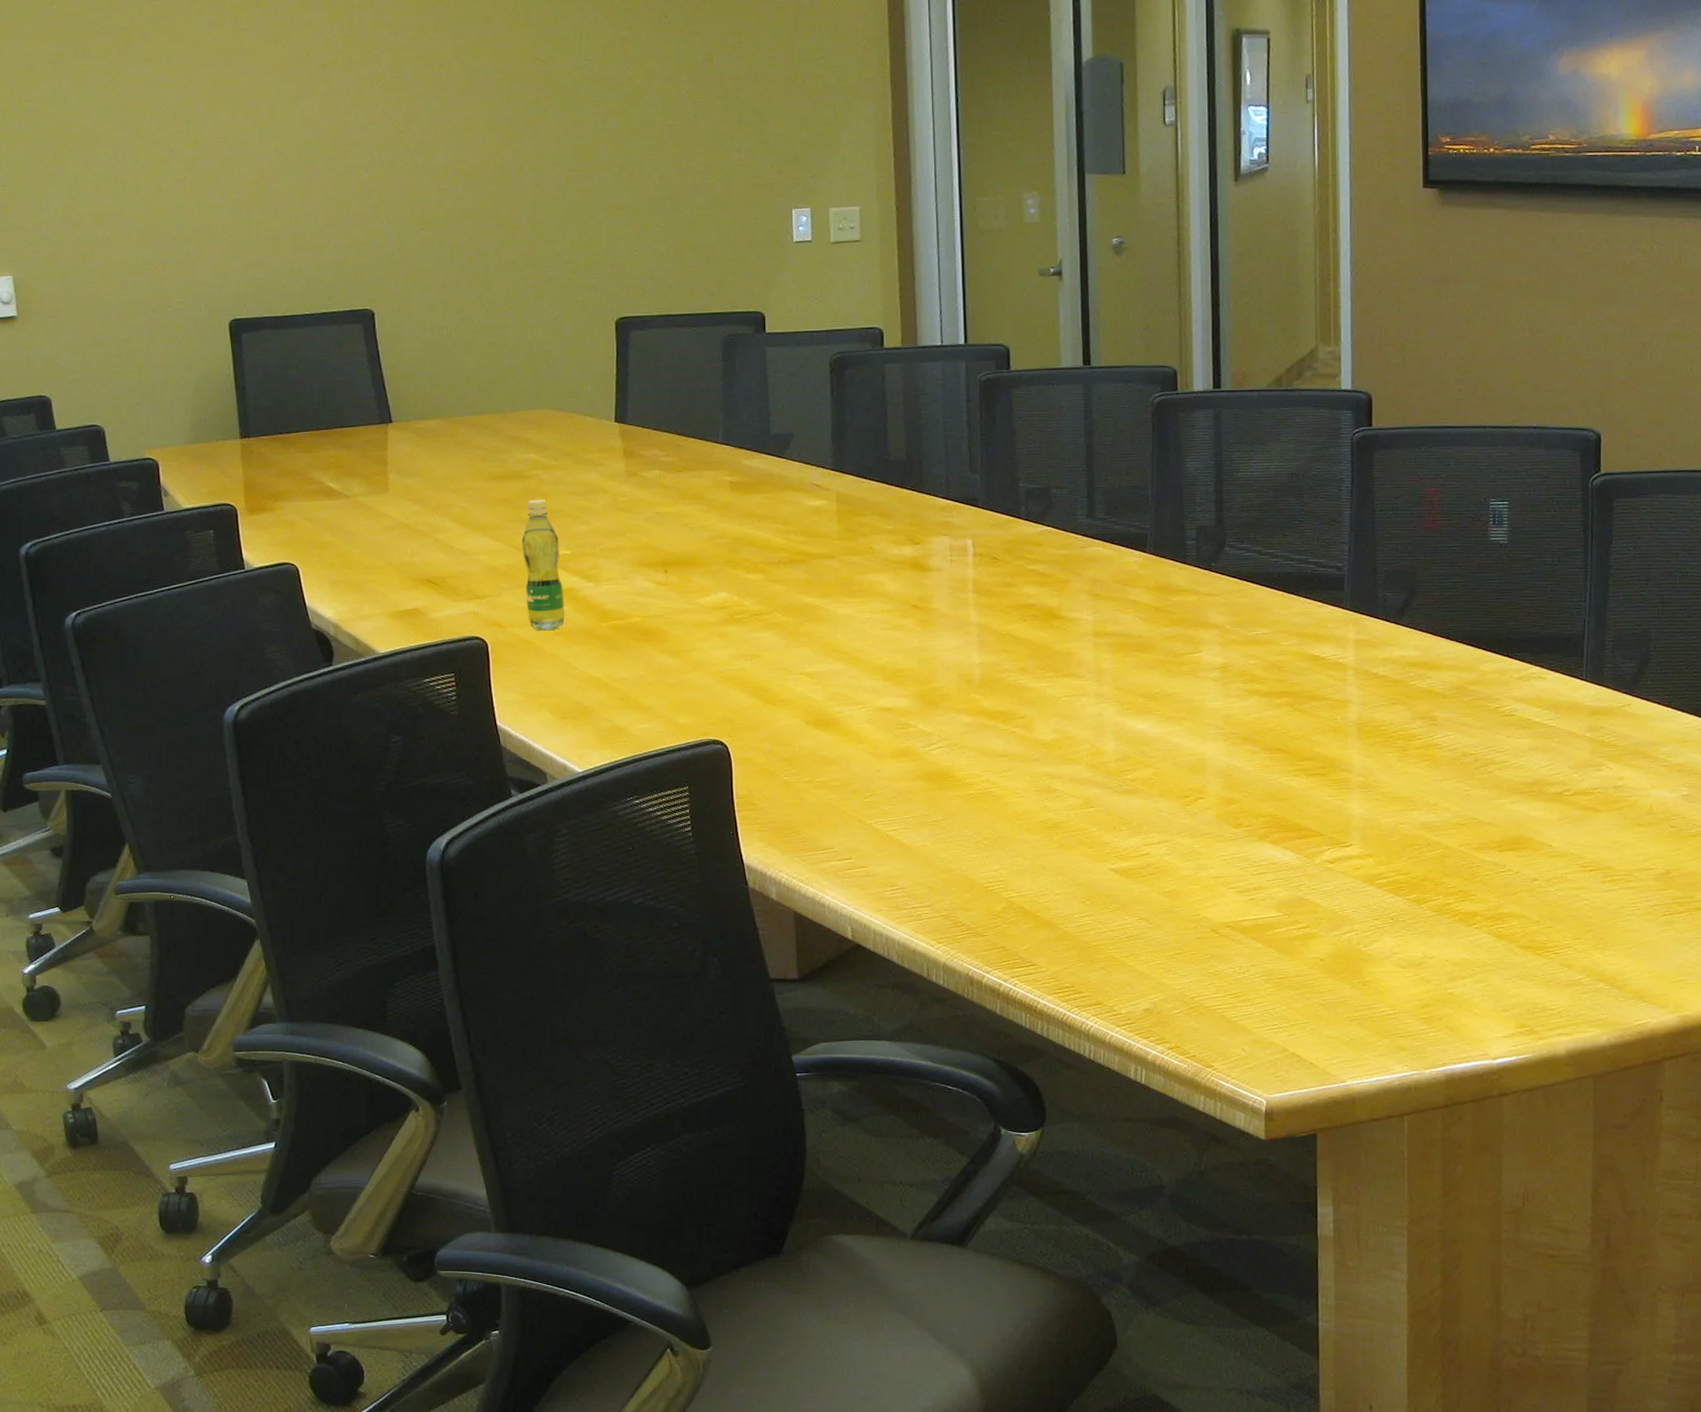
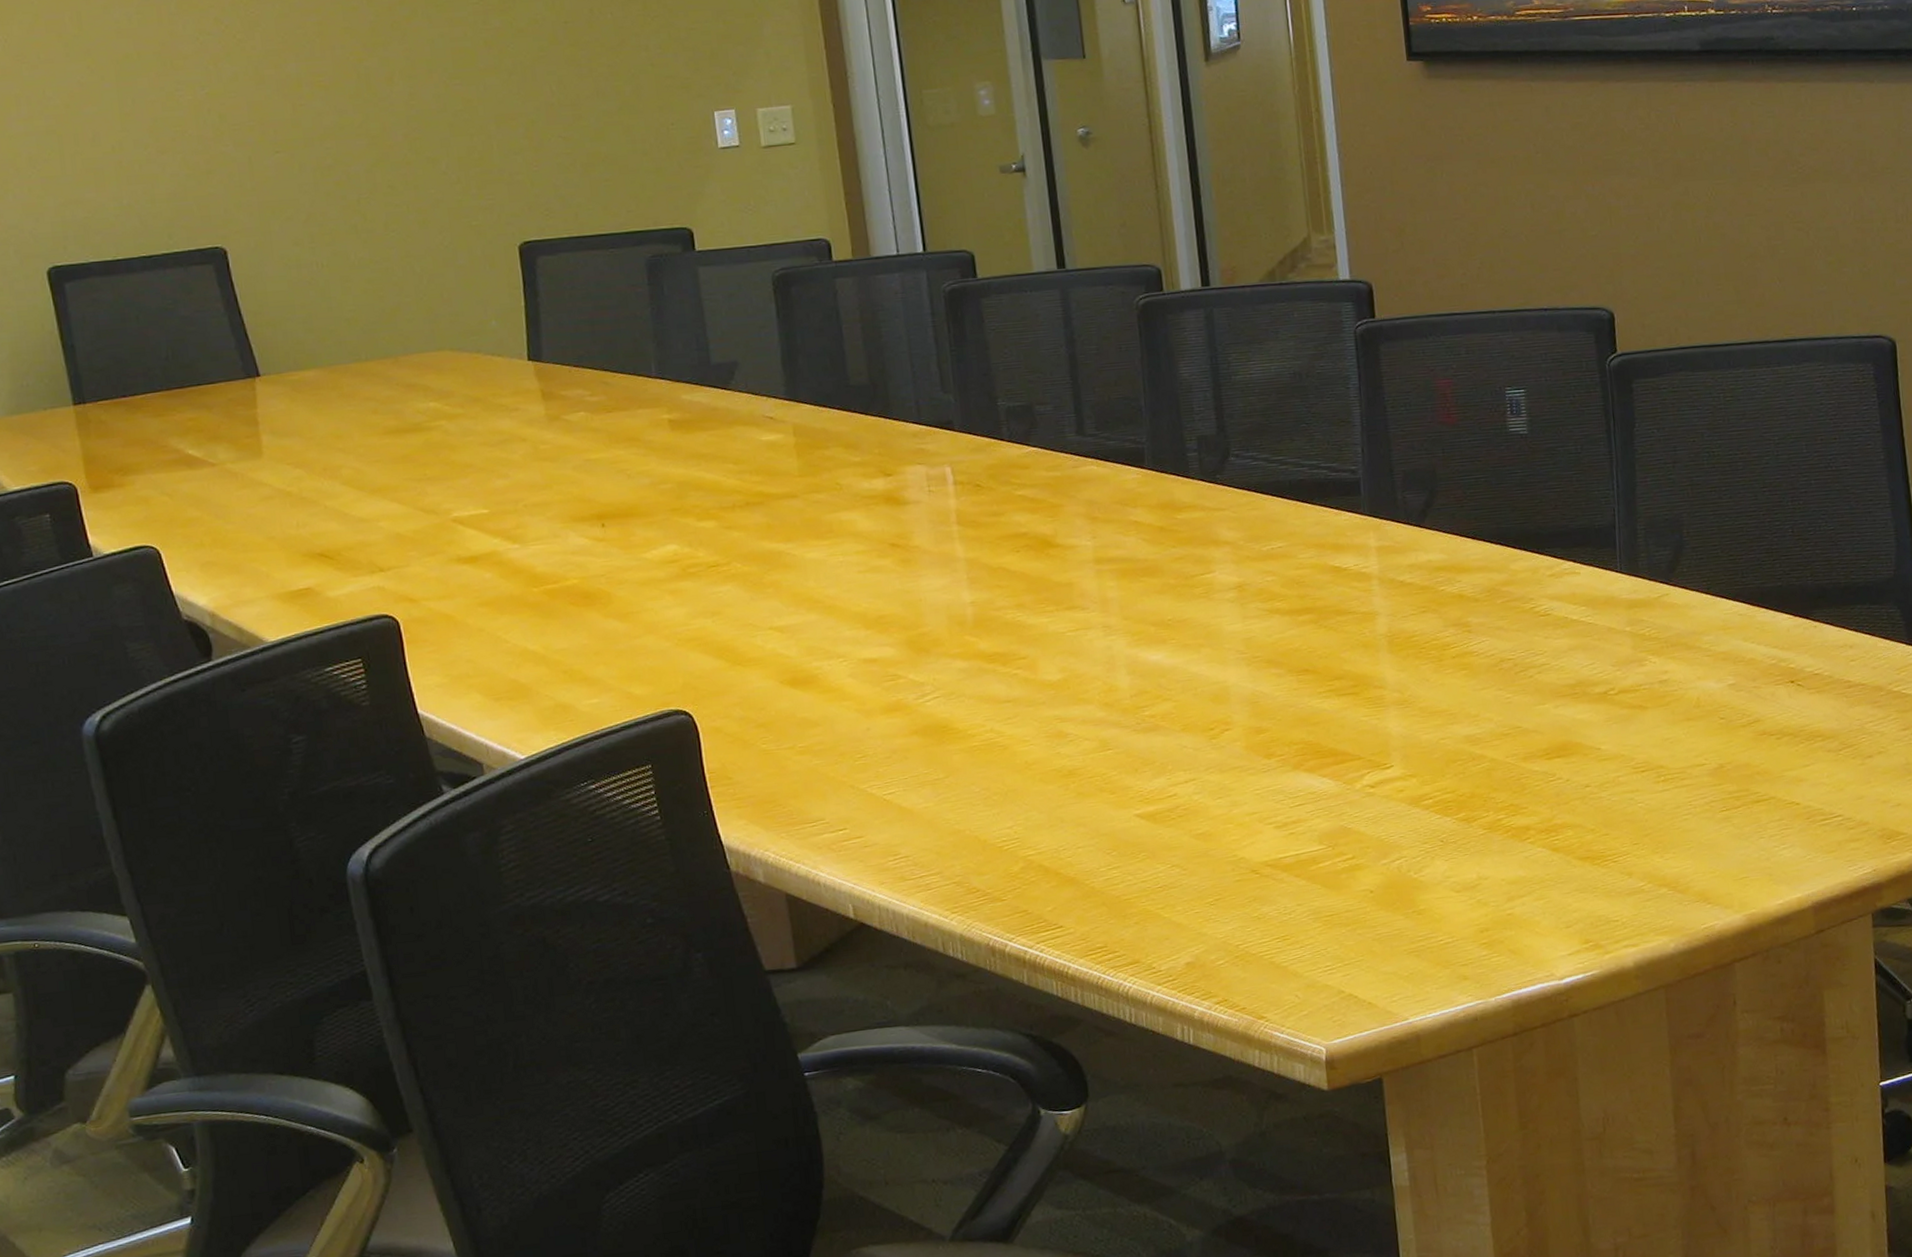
bottle: present [521,499,565,631] -> none [428,452,489,603]

